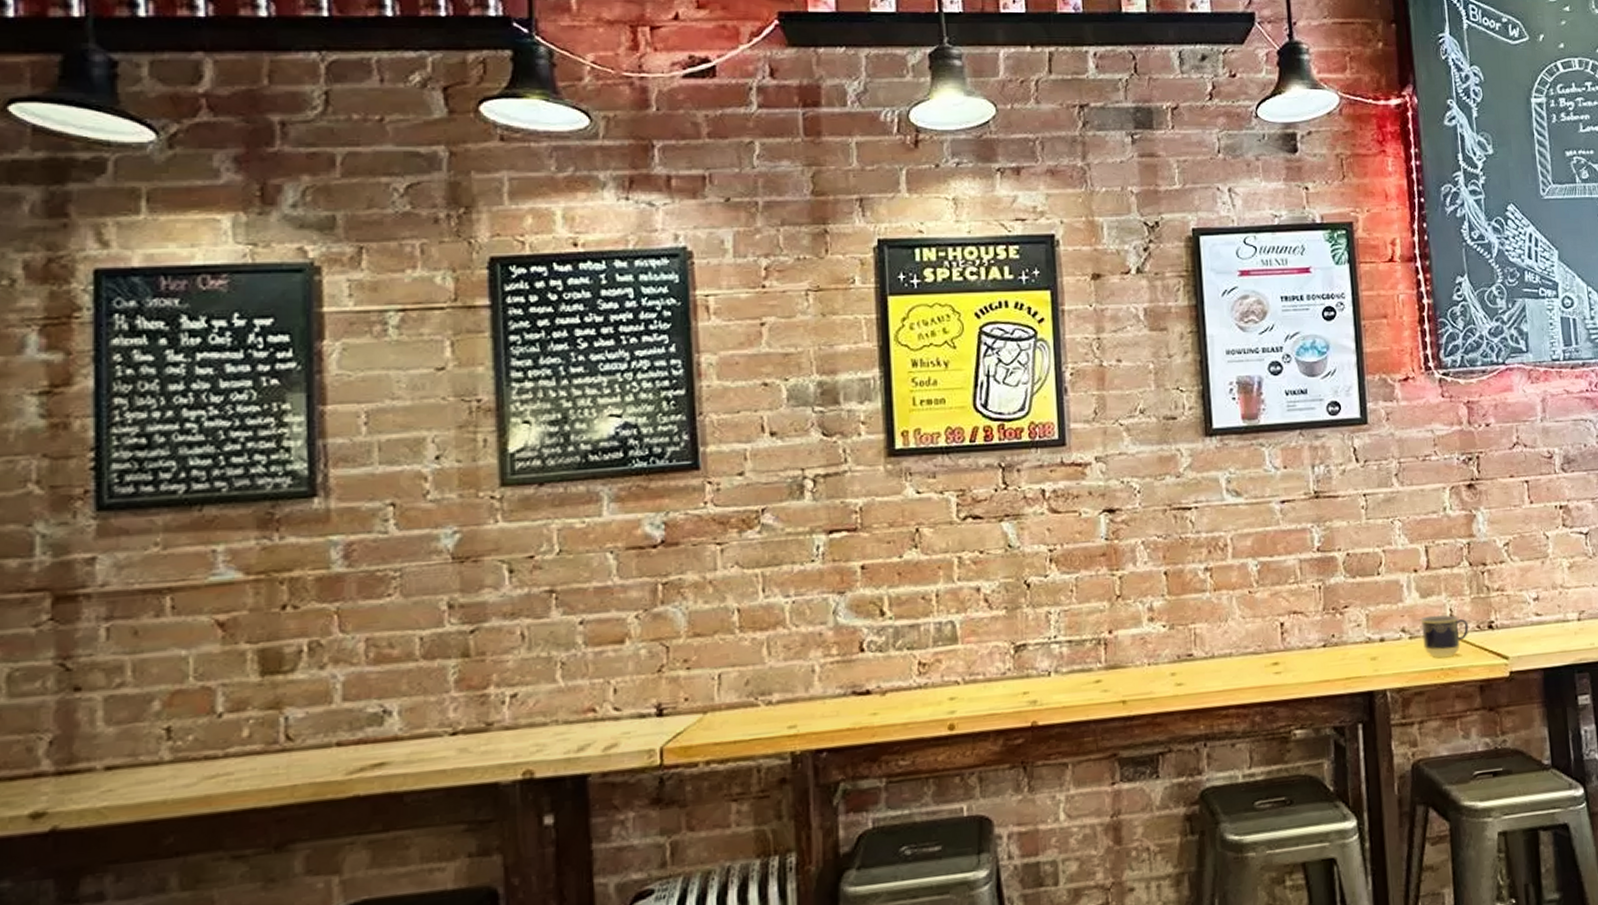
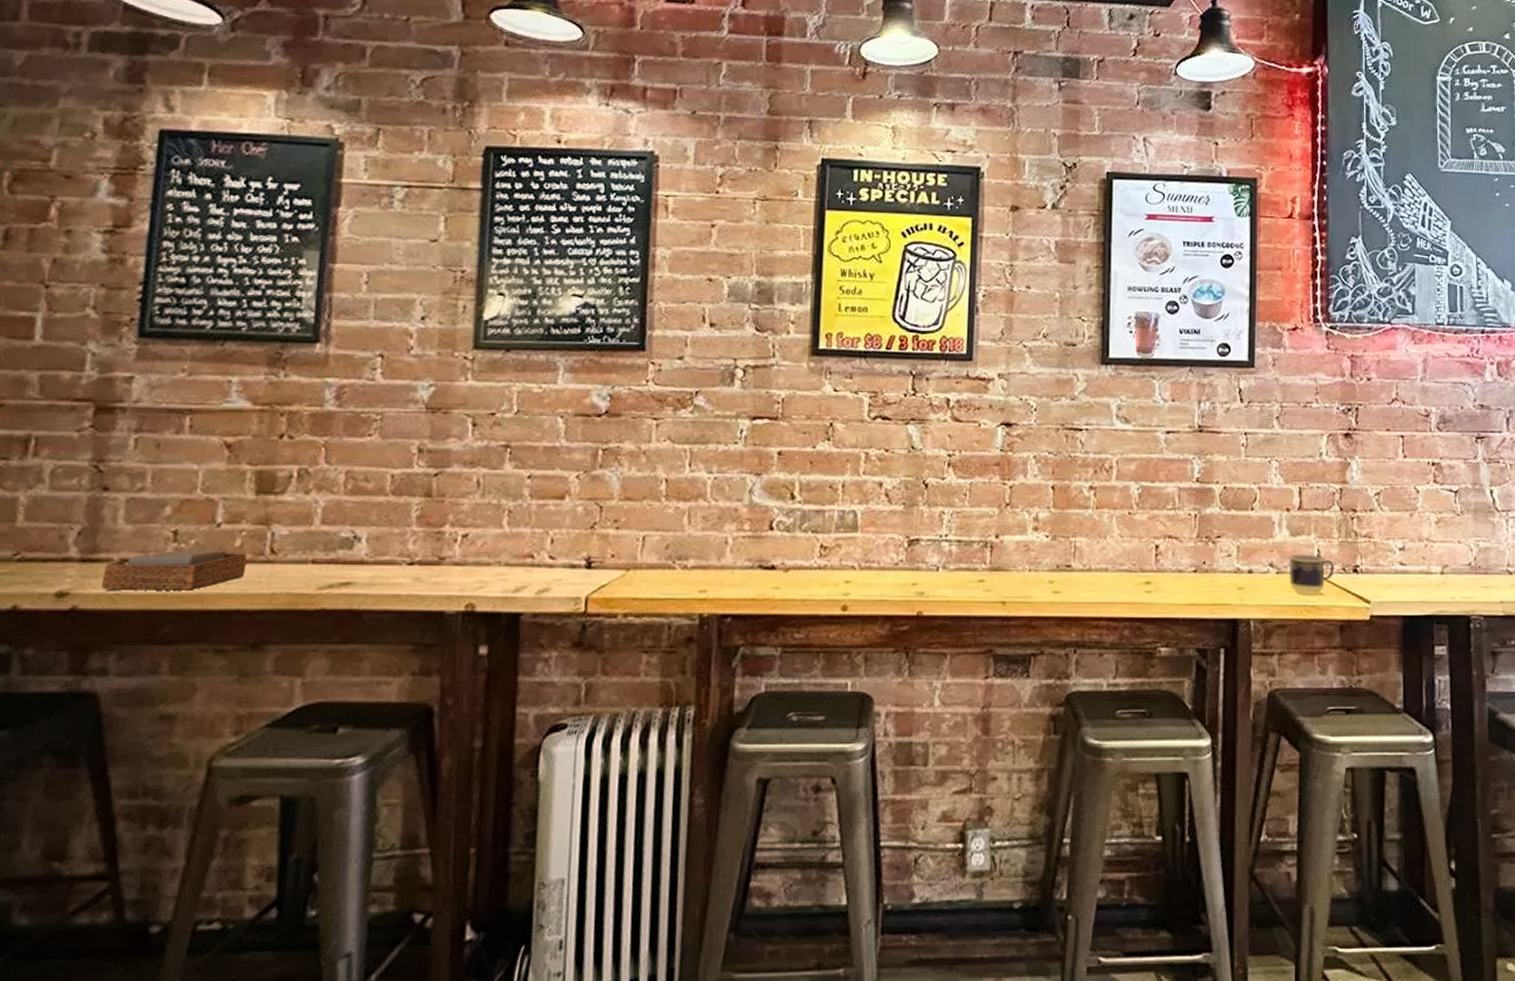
napkin holder: none [84,743,259,804] -> present [101,549,248,591]

